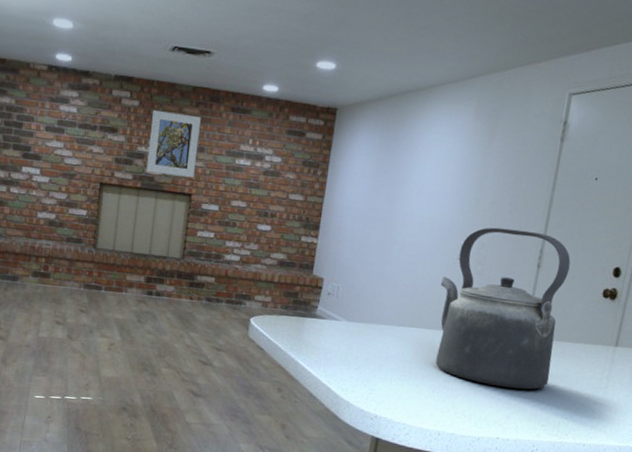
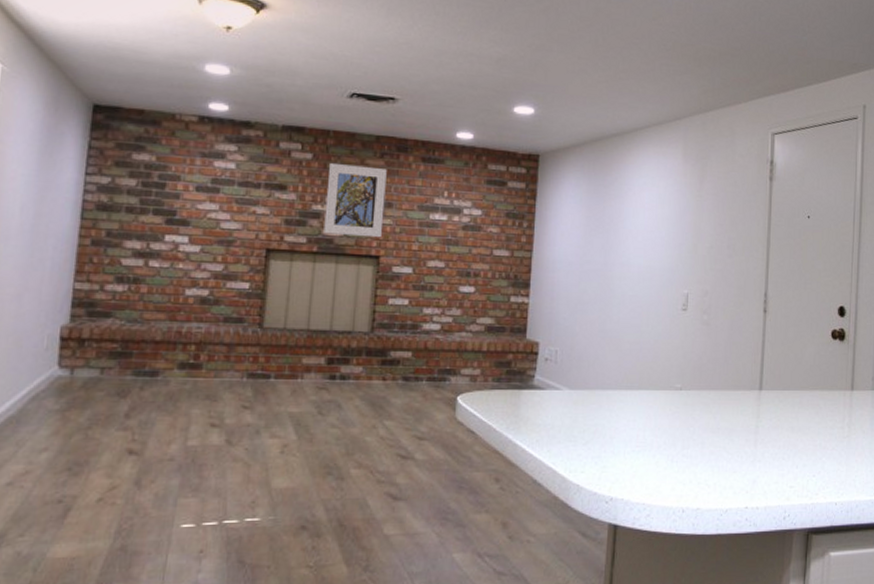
kettle: present [436,227,571,390] -> none [666,272,796,448]

